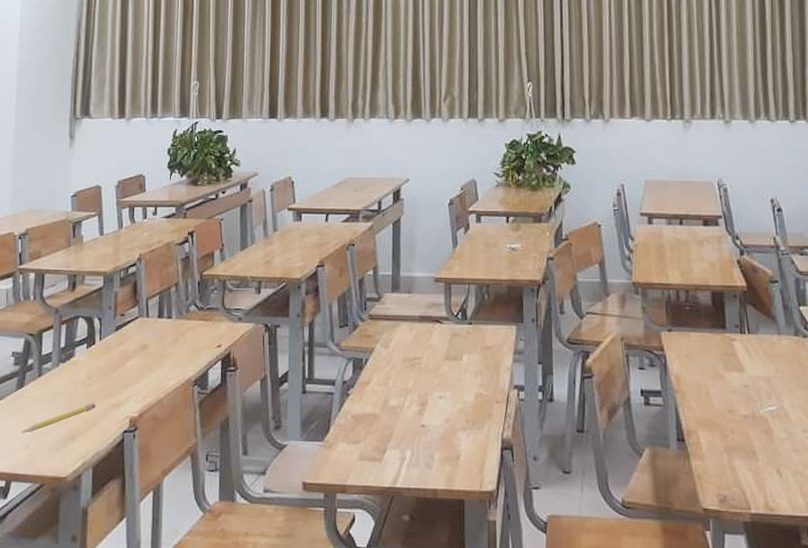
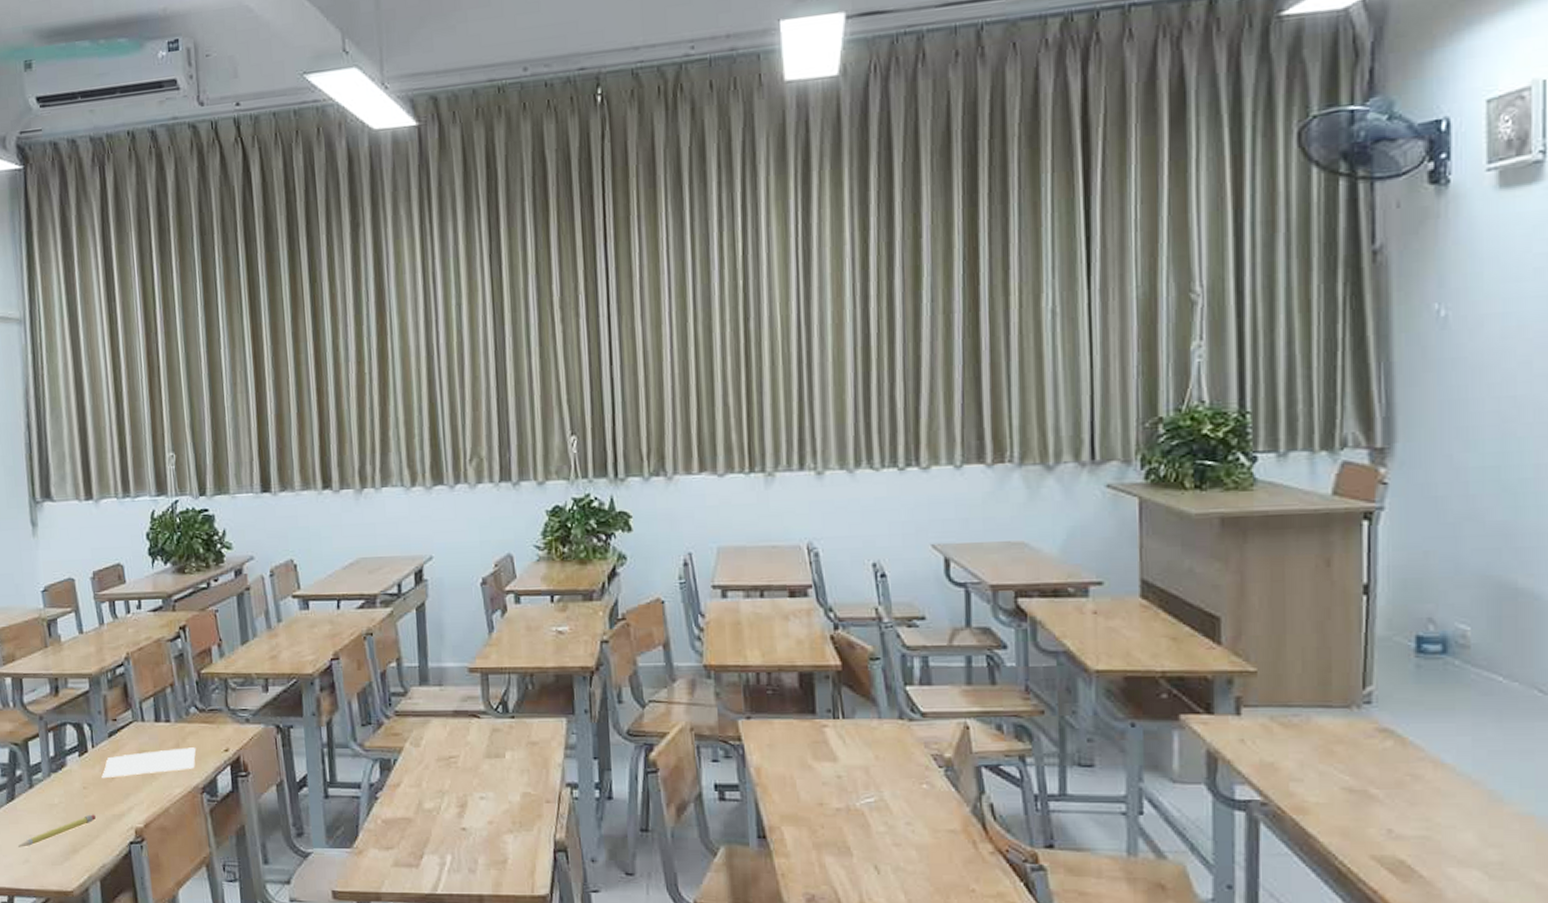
paper sheet: none [105,342,193,370] -> present [102,747,197,779]

